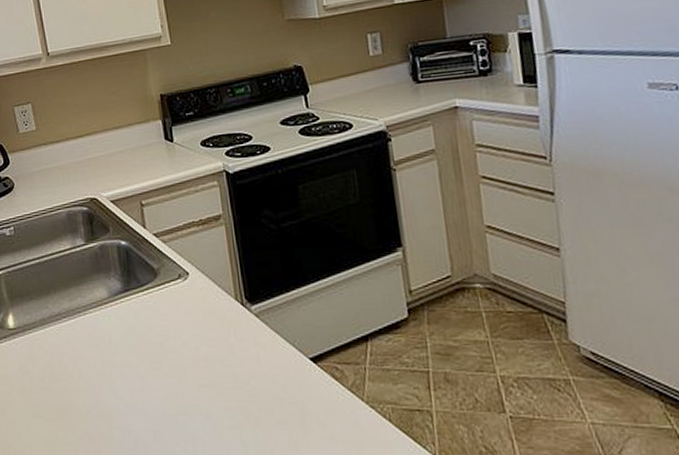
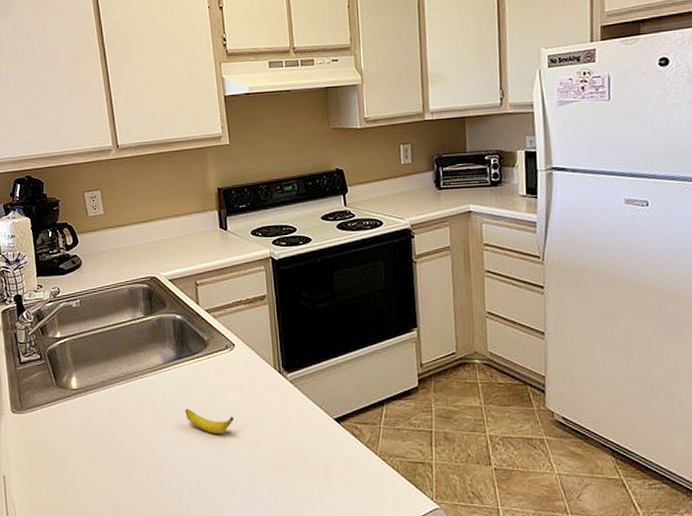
banana: none [136,349,193,379] -> present [185,408,235,434]

